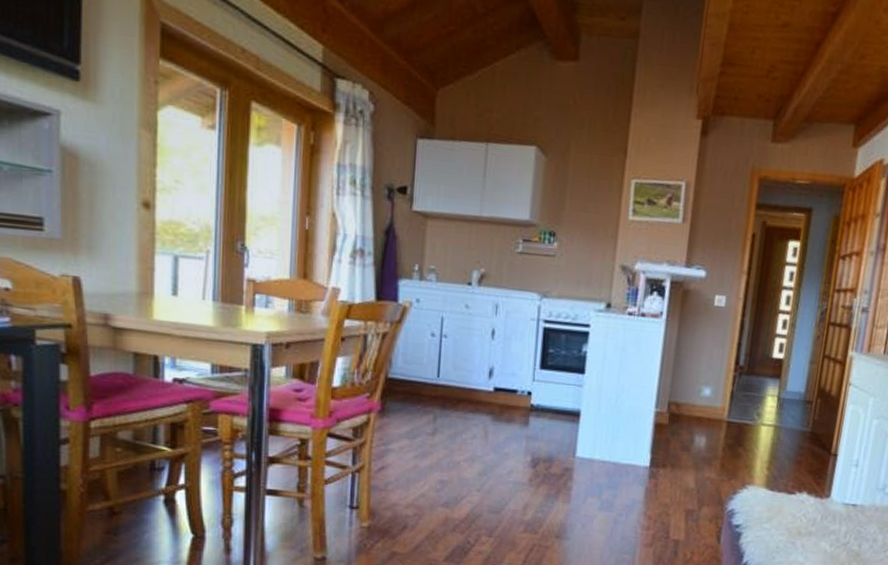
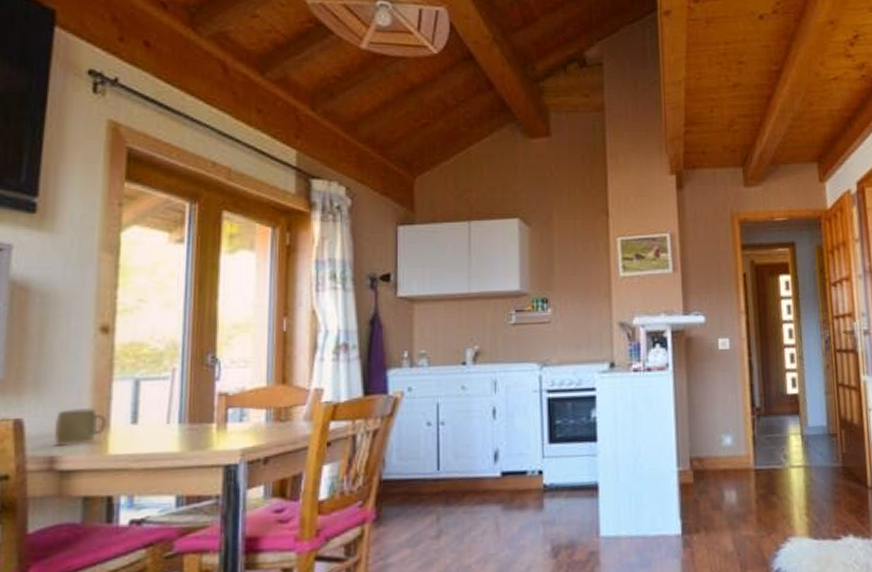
mug: none [106,274,152,307] -> present [54,408,107,446]

